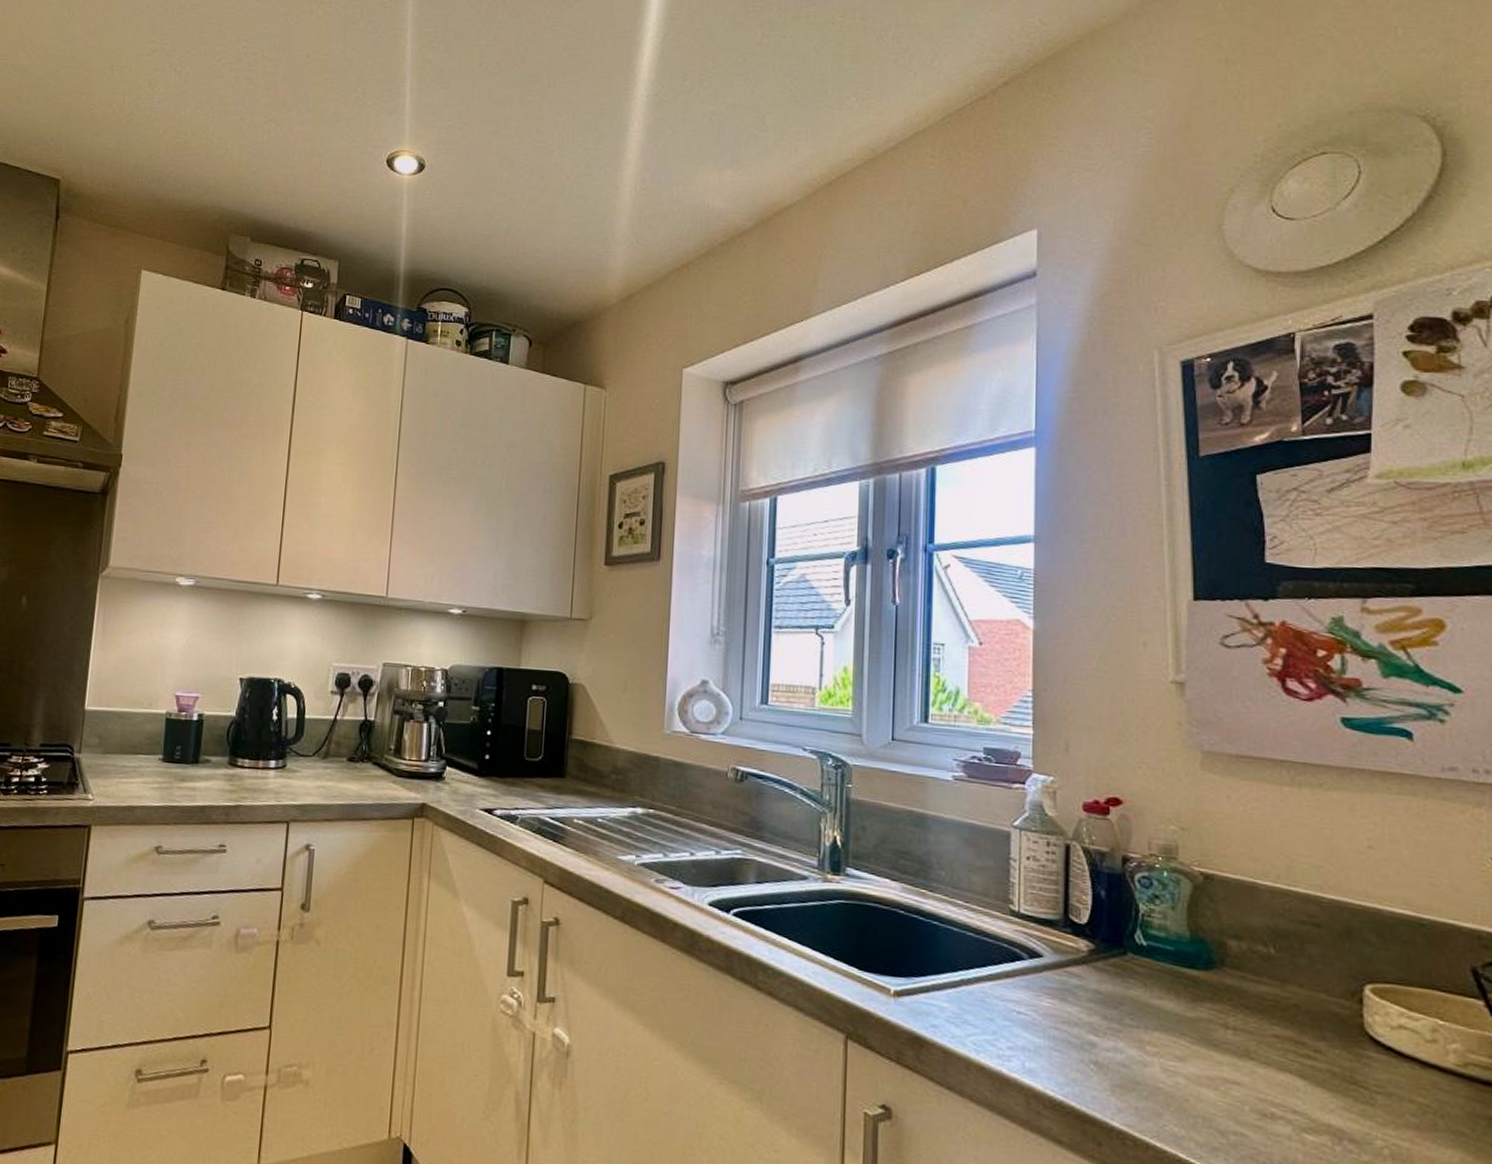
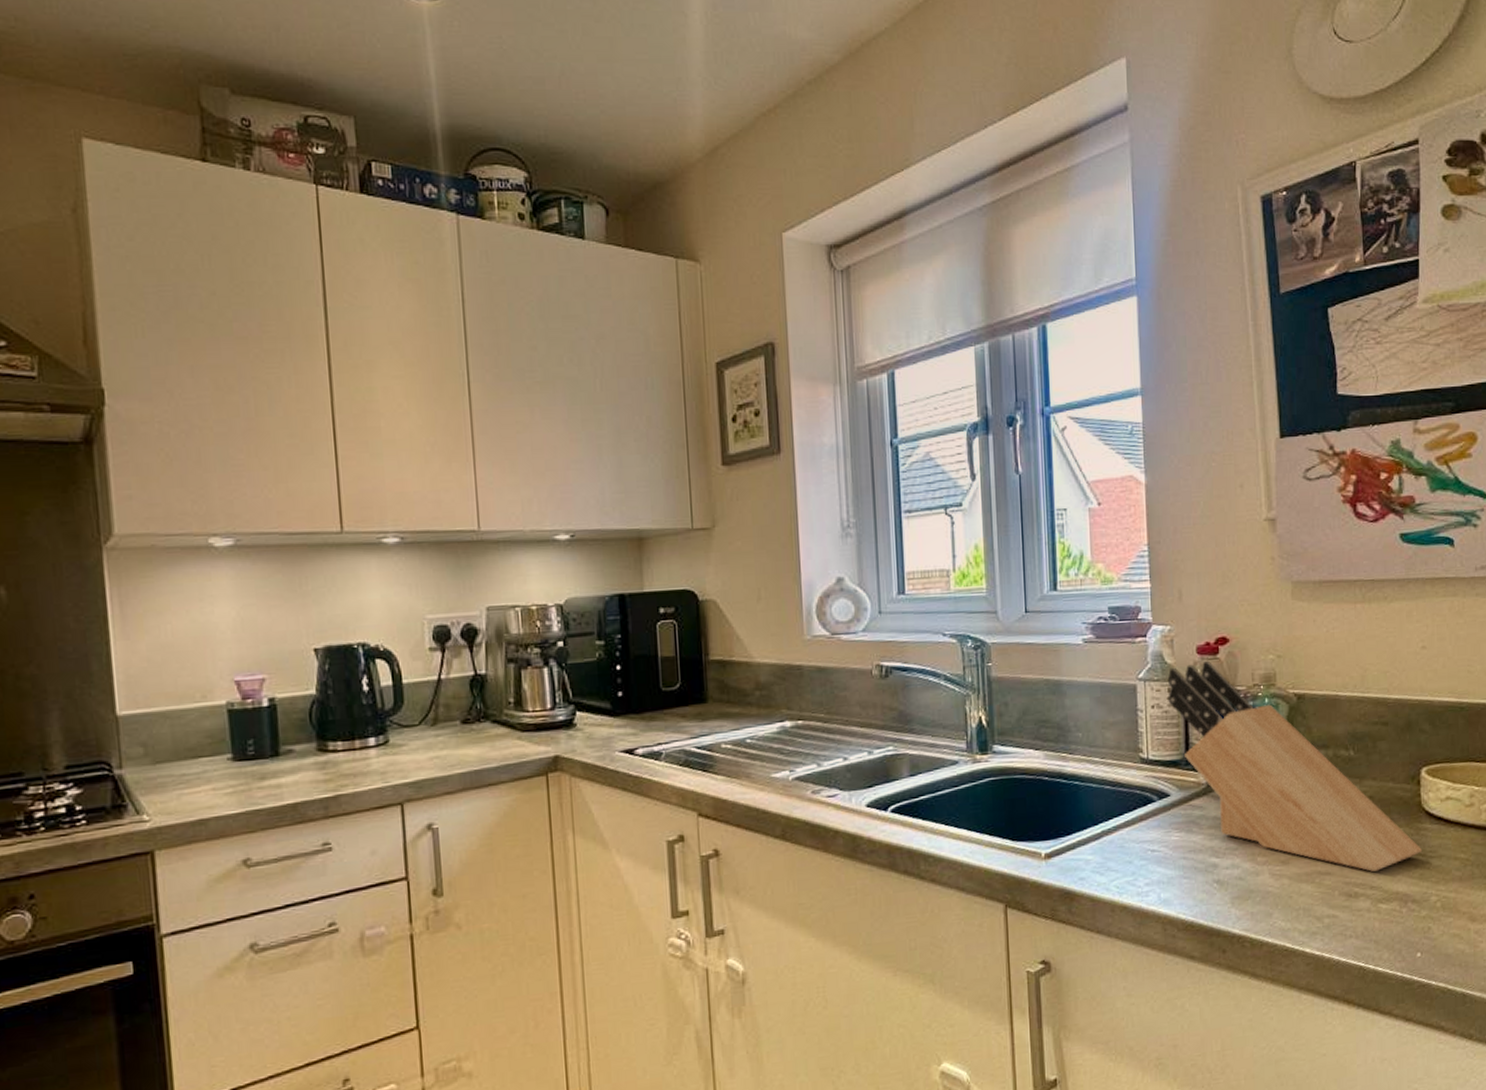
knife block: none [1046,820,1365,1094] -> present [1168,661,1423,872]

